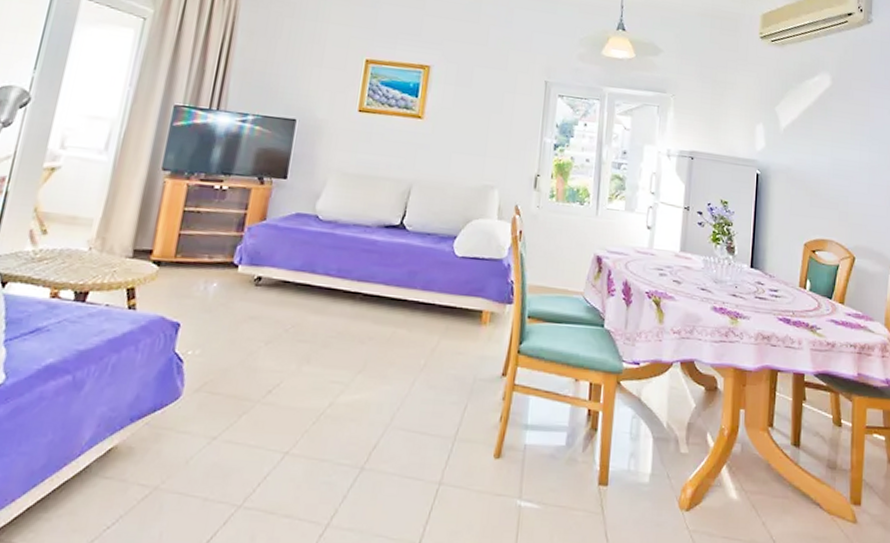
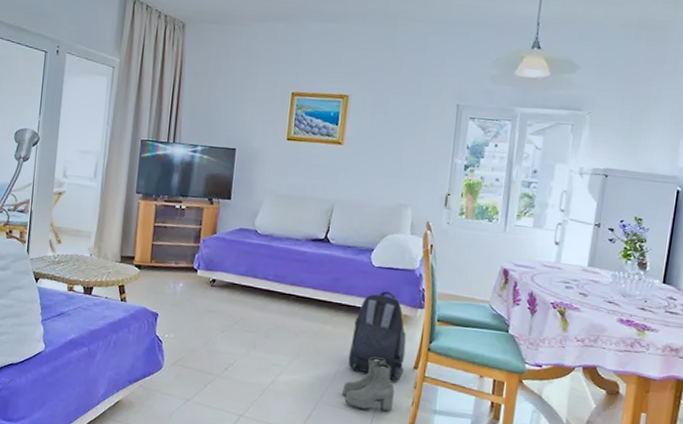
boots: none [418,364,480,432] -> present [343,357,395,412]
backpack: none [425,284,494,393] -> present [348,290,407,381]

